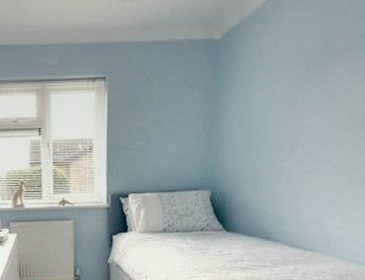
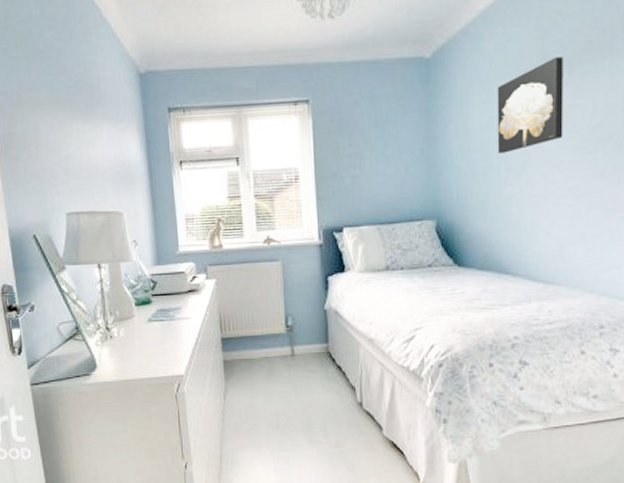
wall art: none [273,42,346,132] -> present [497,57,564,154]

